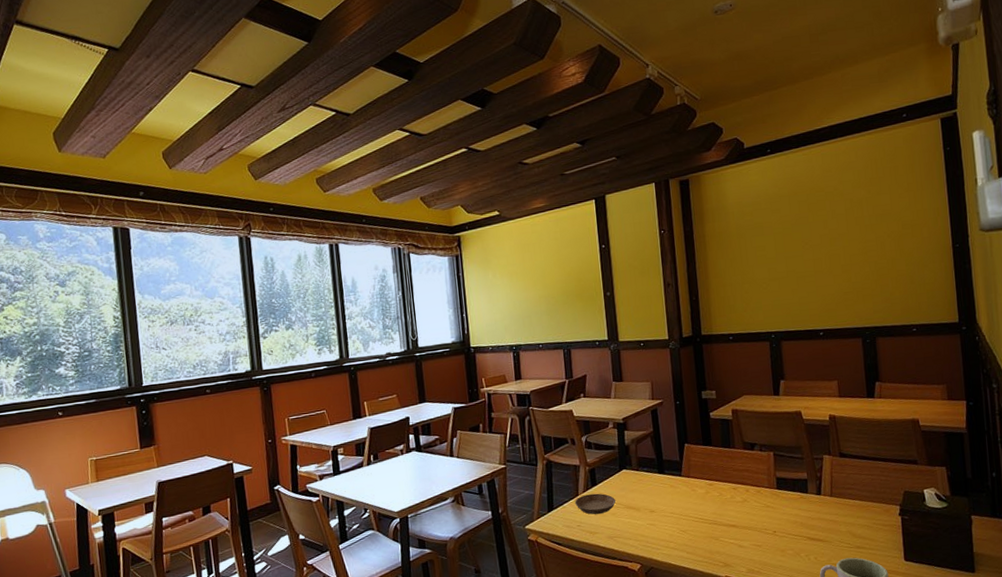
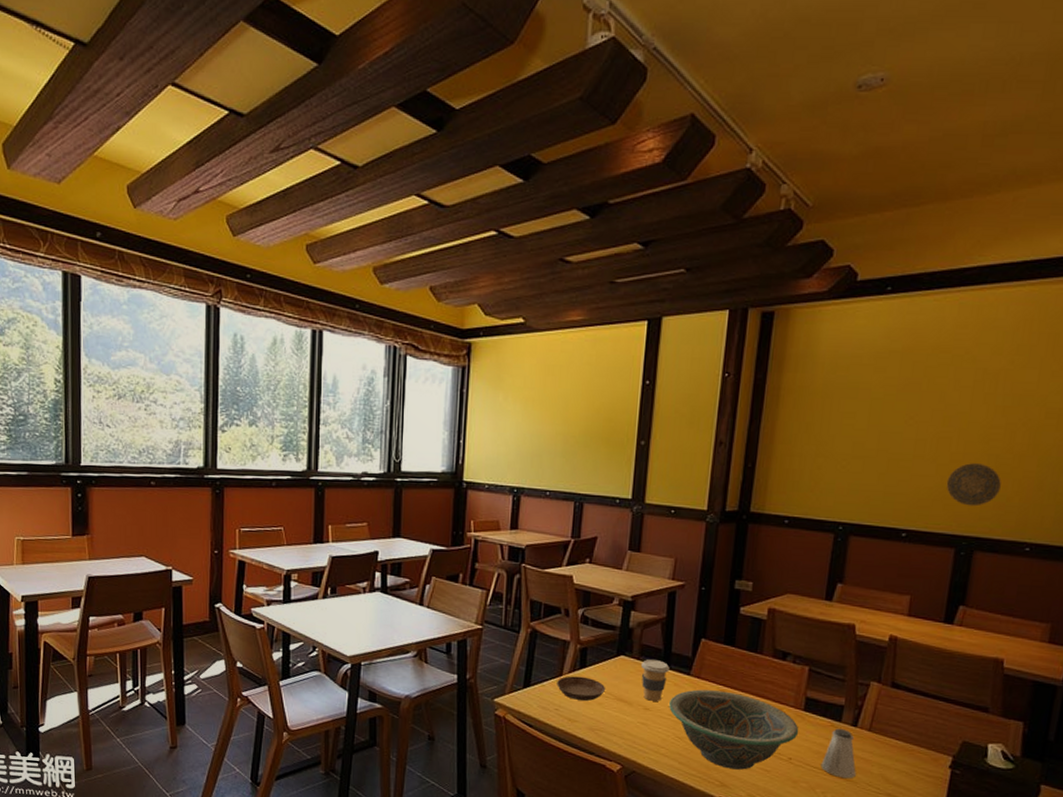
coffee cup: none [640,468,664,504] -> present [640,659,670,701]
decorative bowl: none [669,484,777,550] -> present [669,689,799,770]
saltshaker: none [800,498,829,541] -> present [821,728,856,779]
decorative plate: none [843,270,884,304] -> present [946,463,1001,507]

